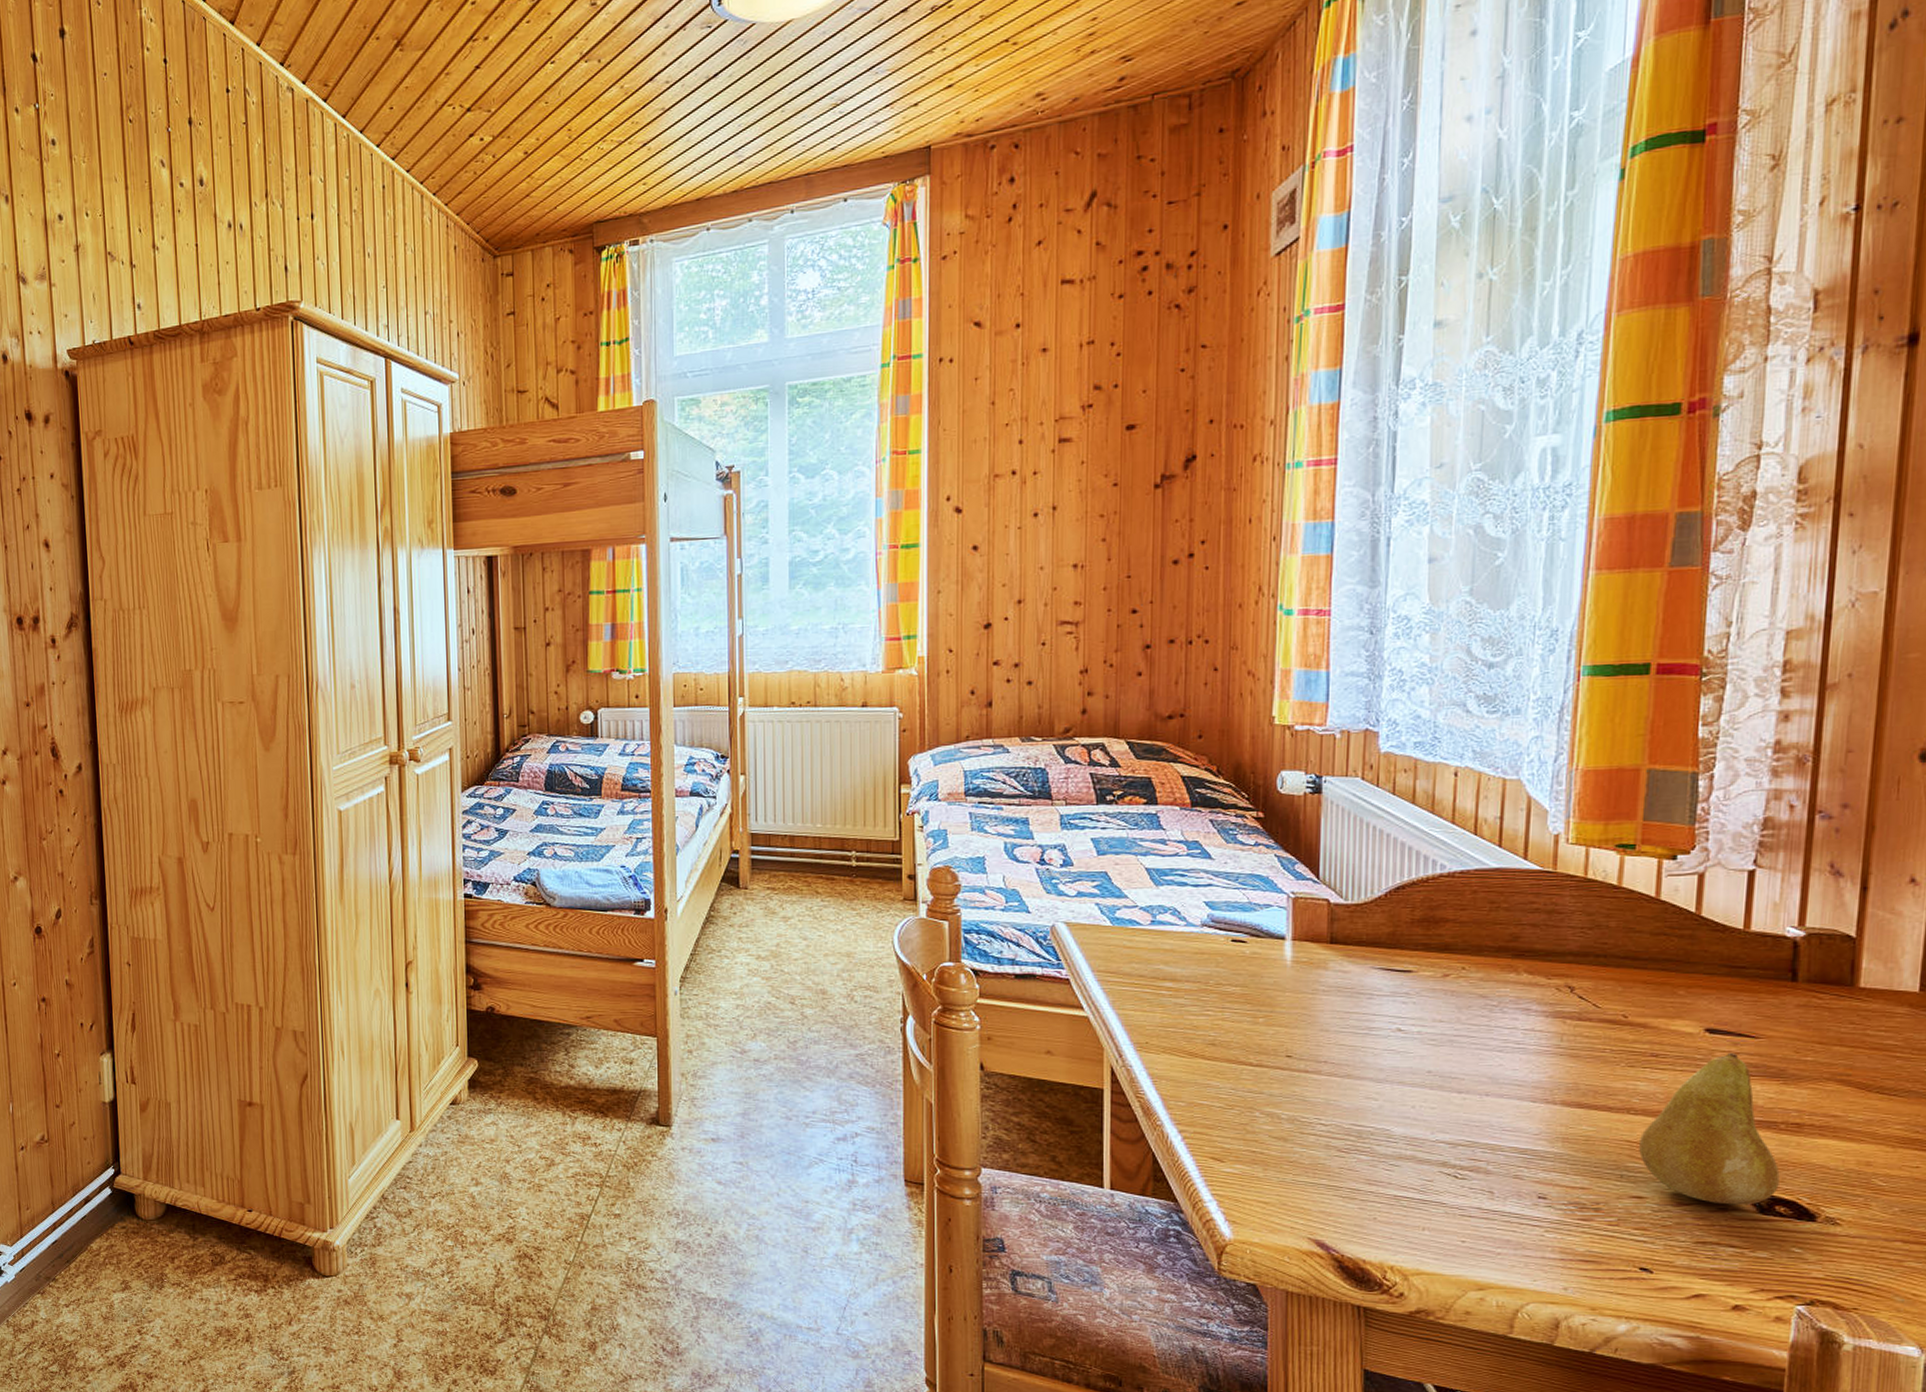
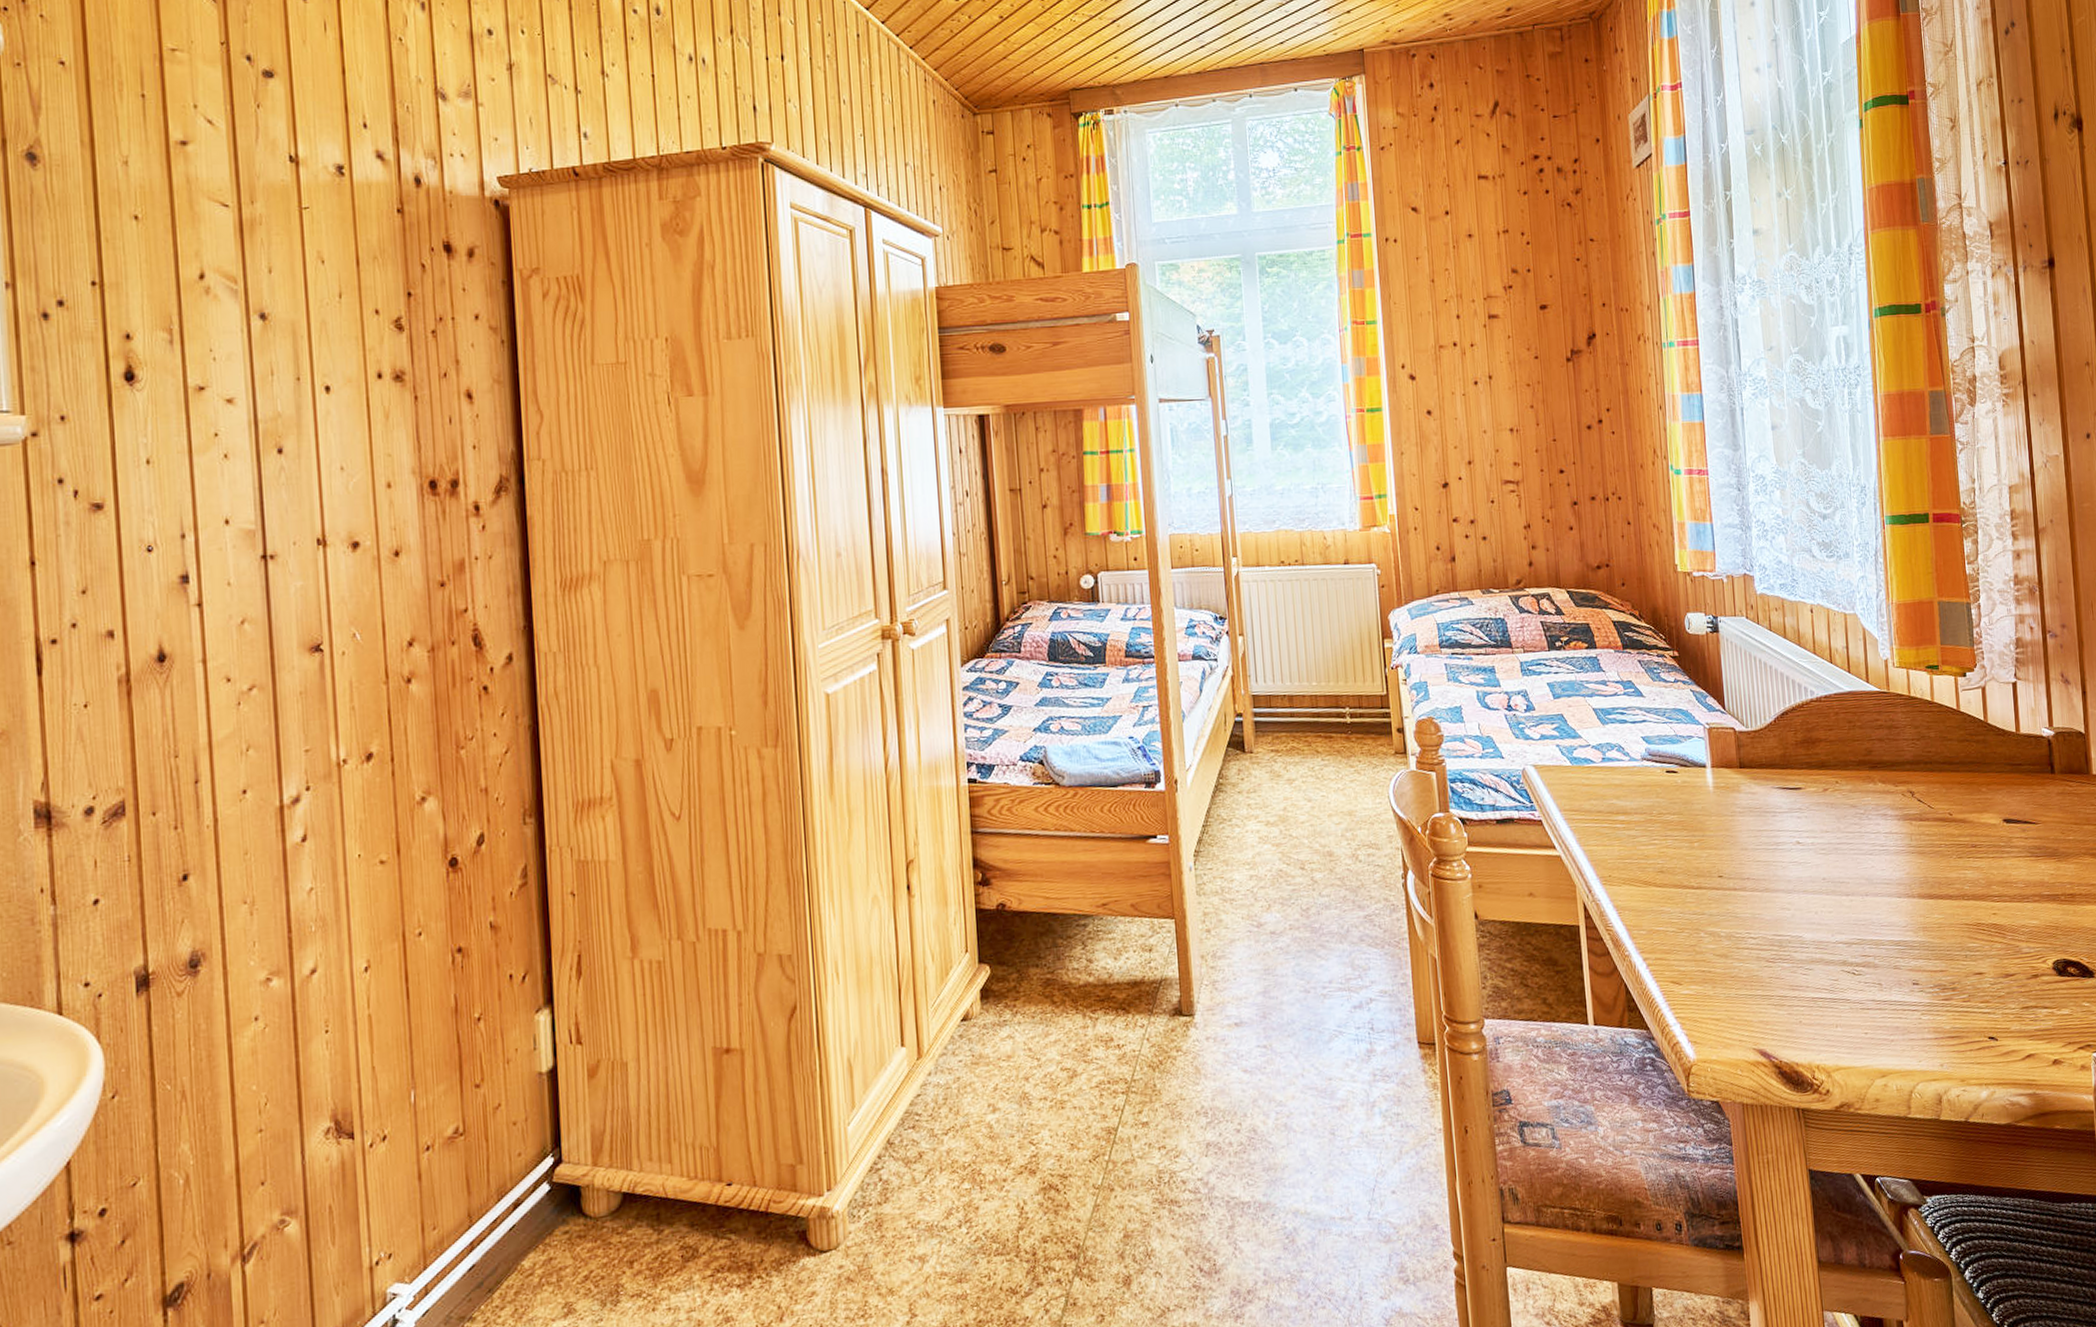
fruit: present [1639,1052,1780,1205] -> none [1974,838,2068,971]

